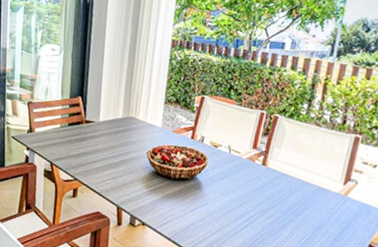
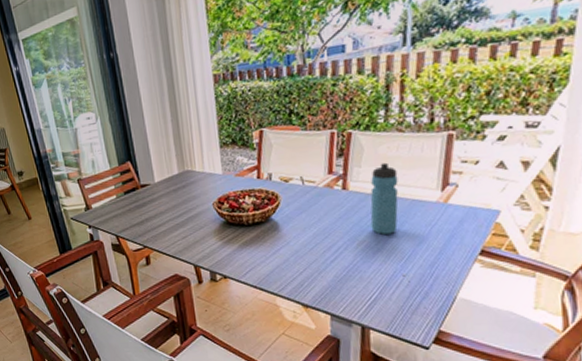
water bottle: none [281,149,310,214] -> present [370,162,398,235]

